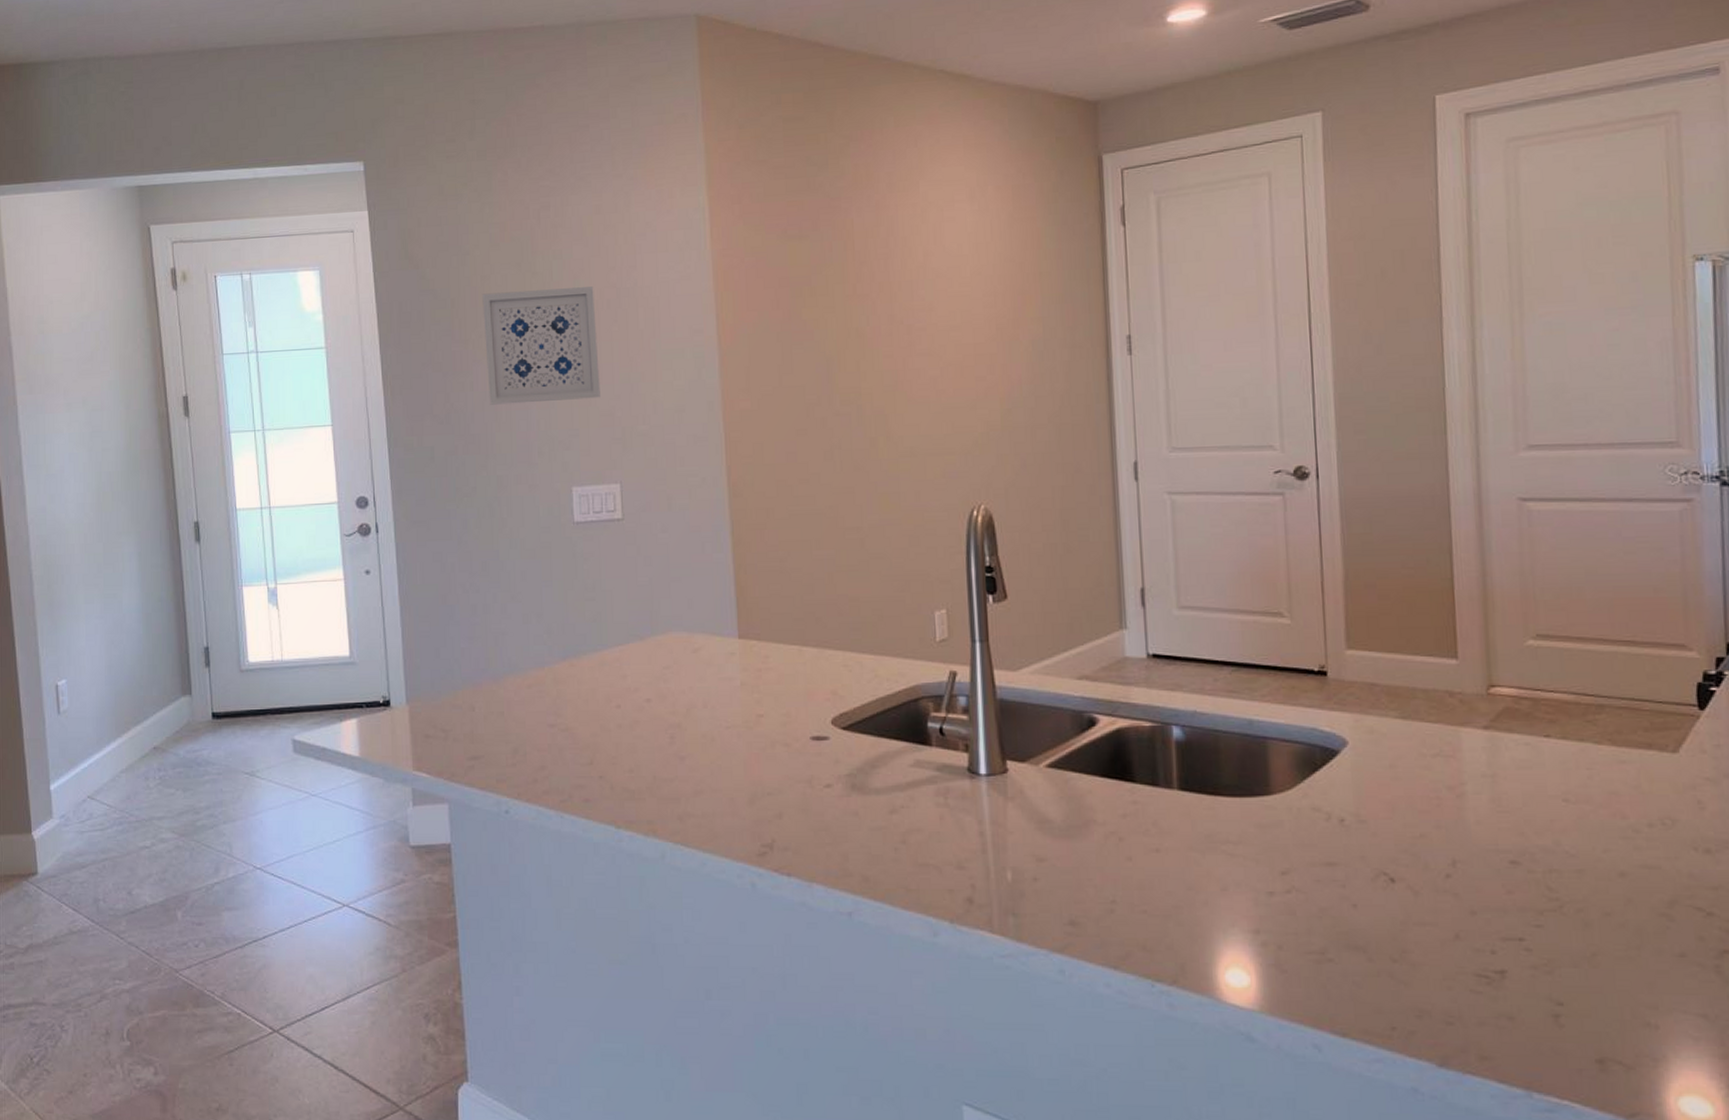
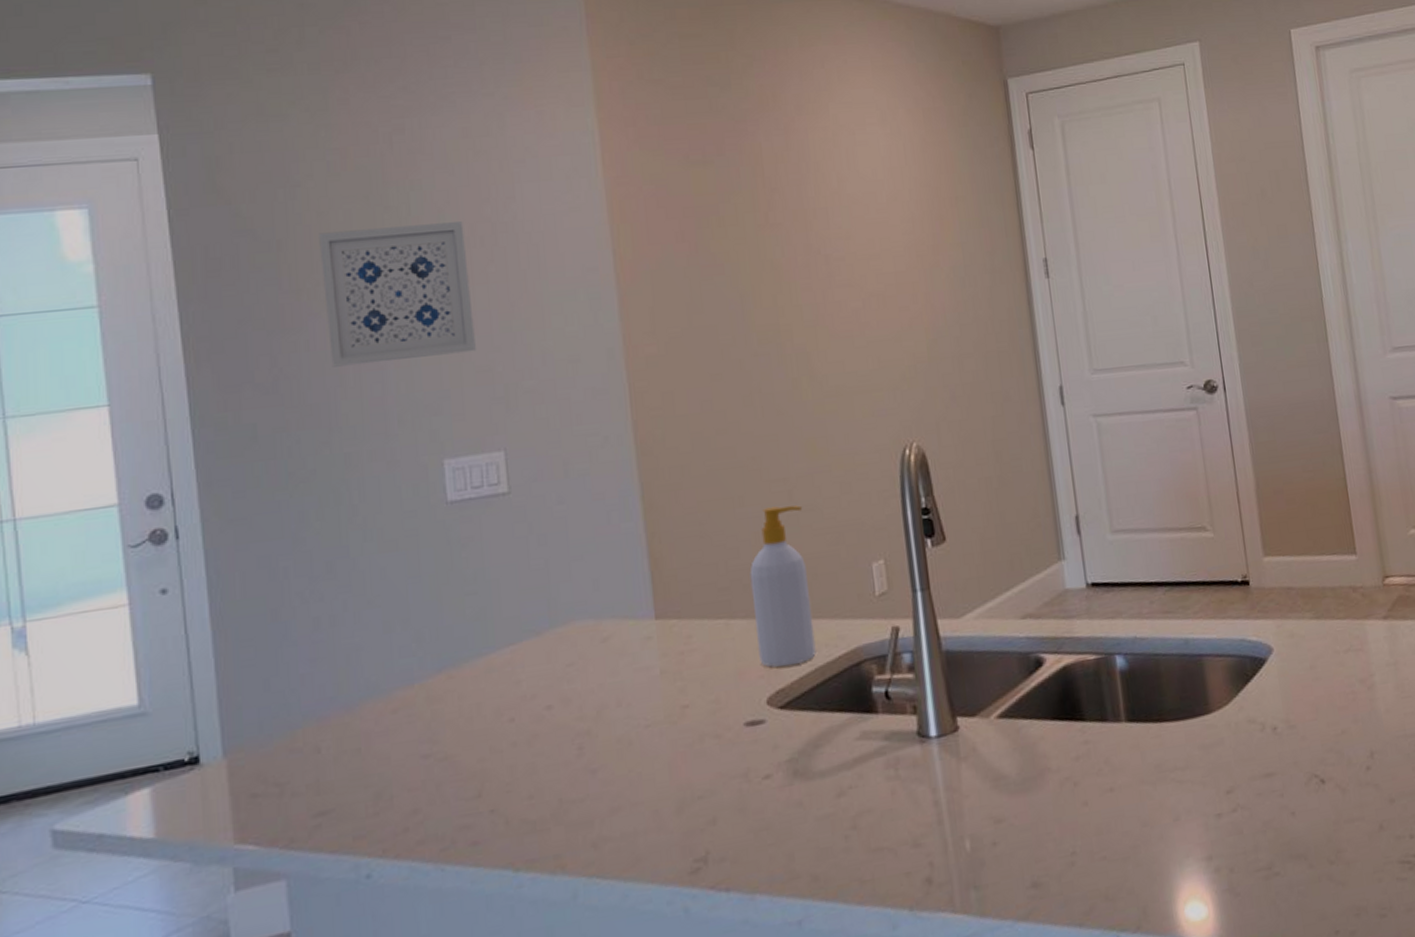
soap bottle: none [822,552,878,694] -> present [750,505,816,668]

